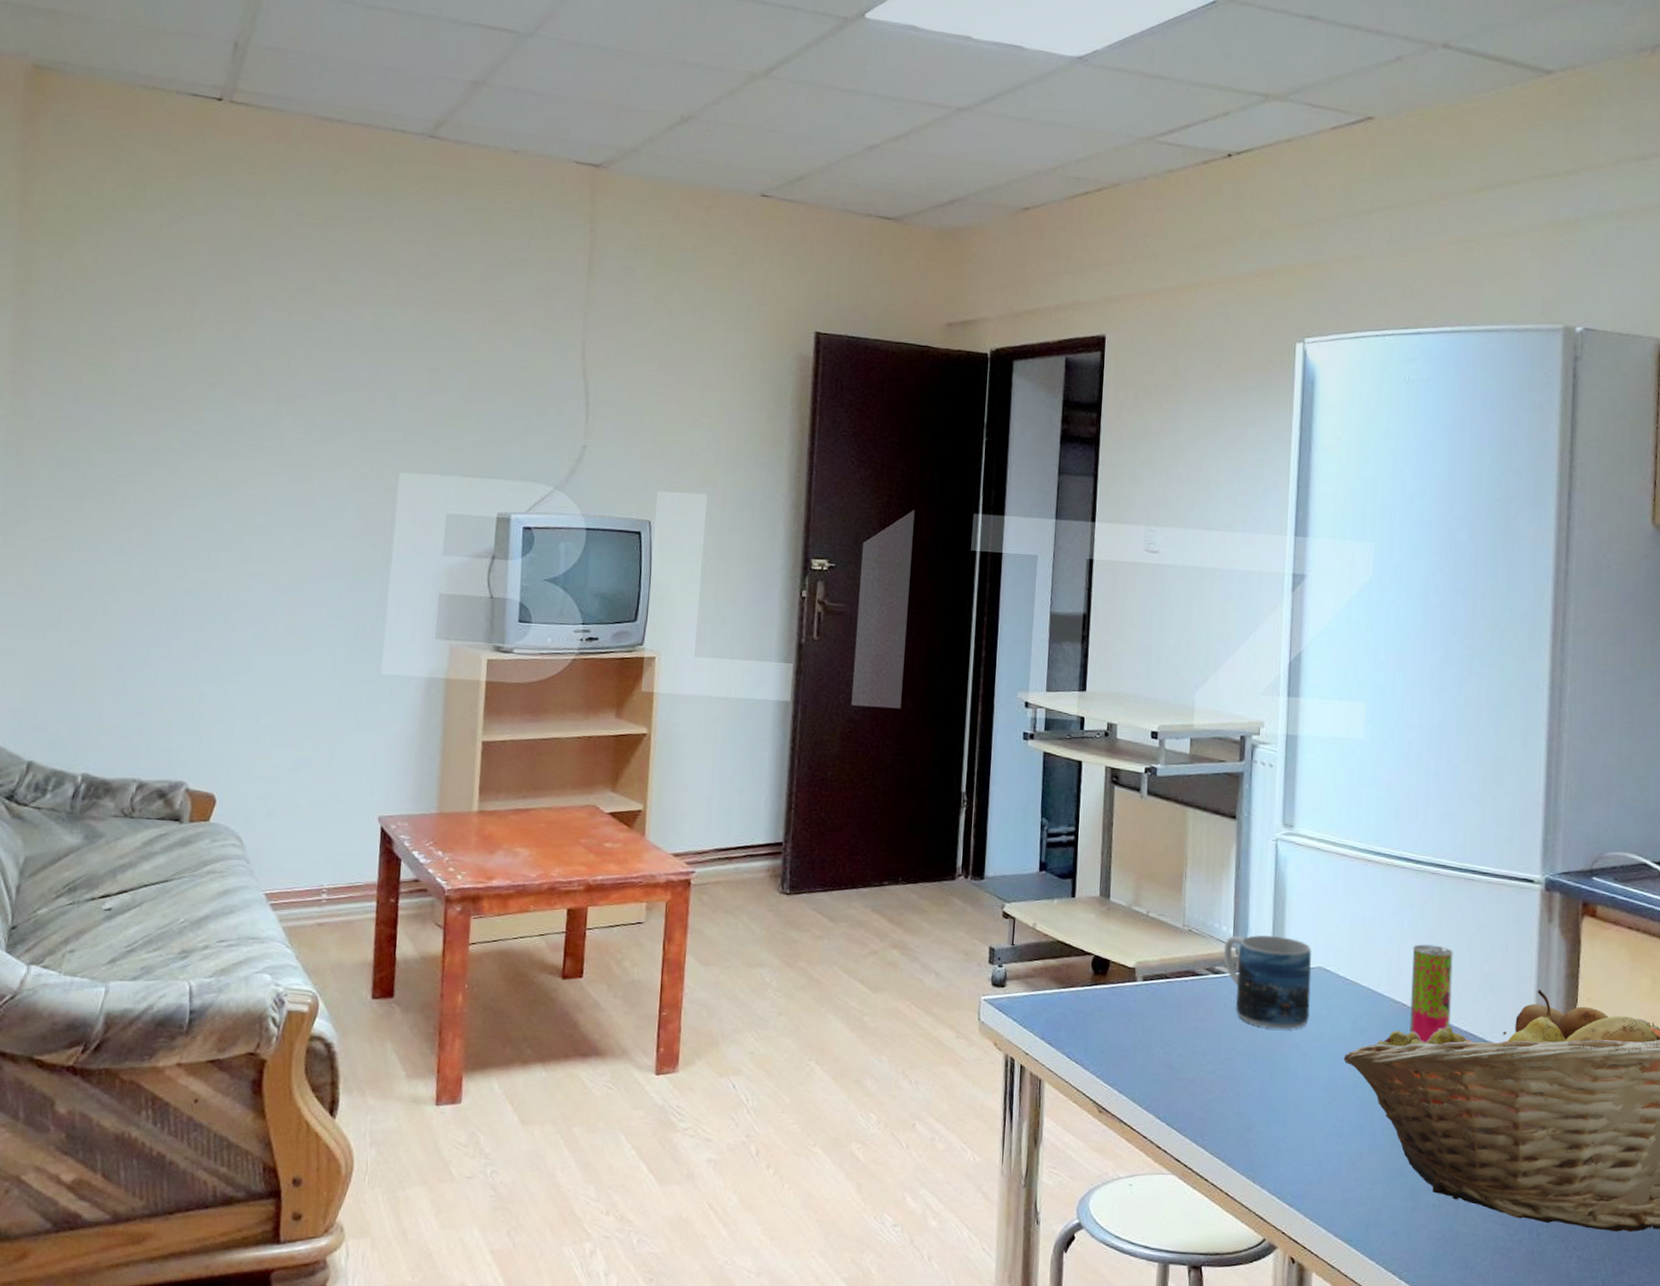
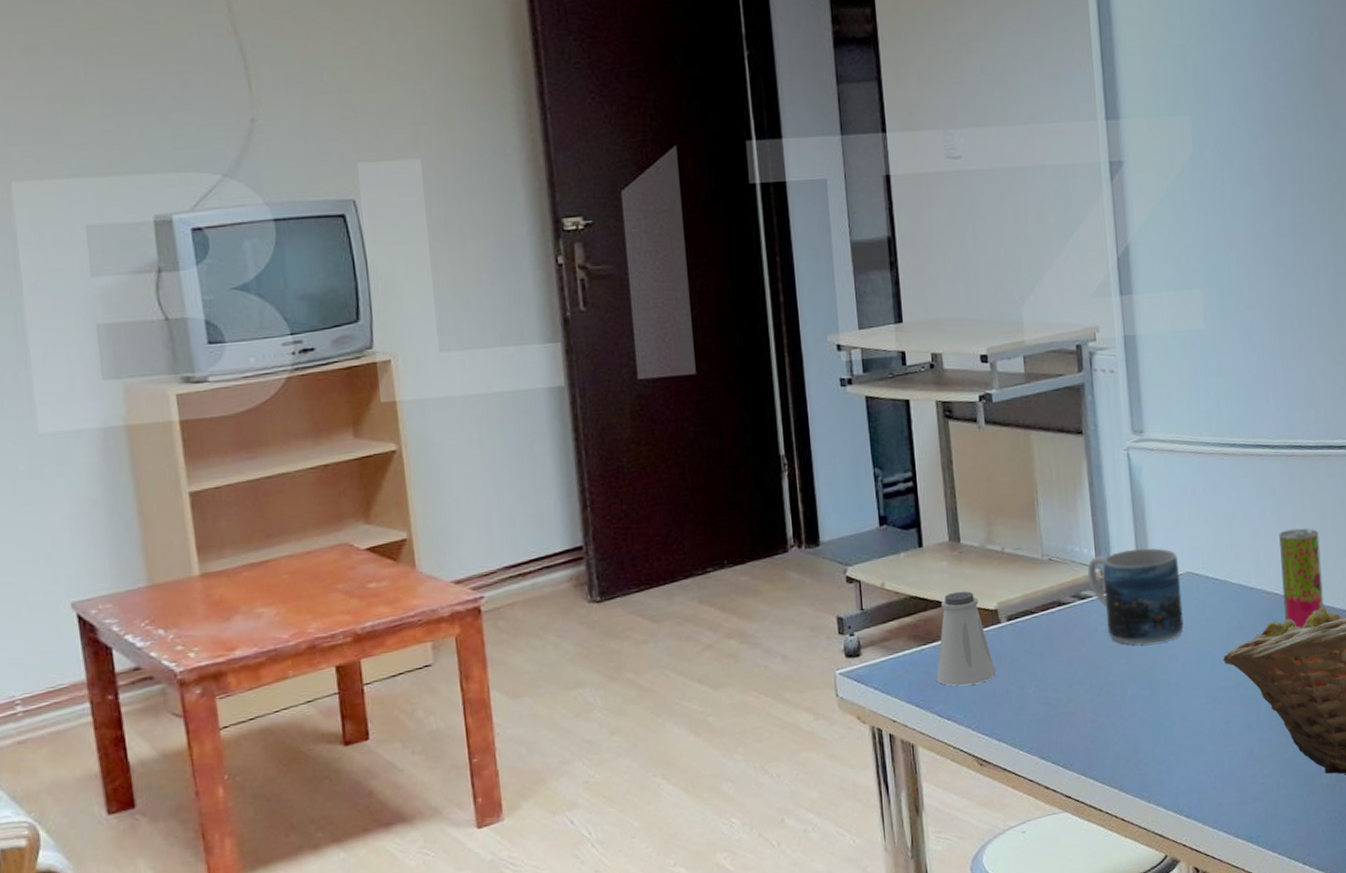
saltshaker: none [1070,944,1126,1034] -> present [936,591,996,687]

